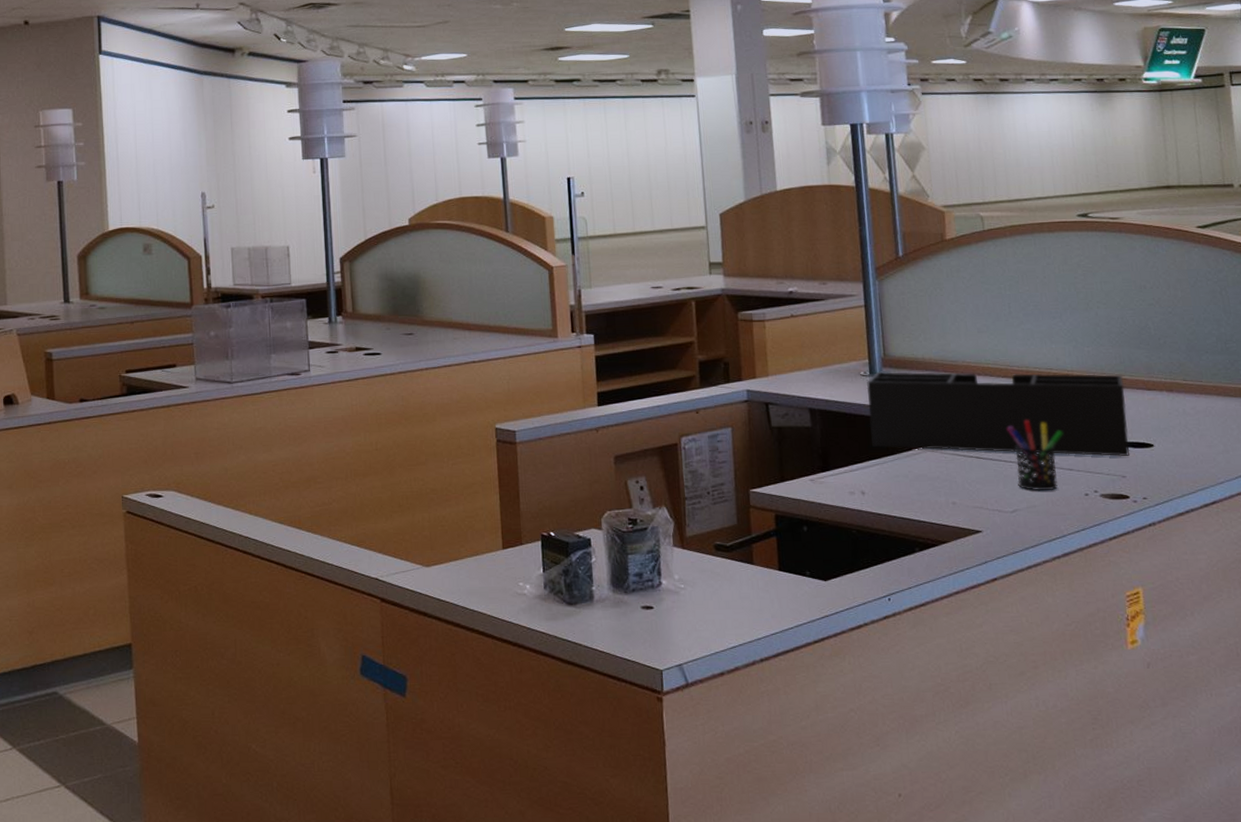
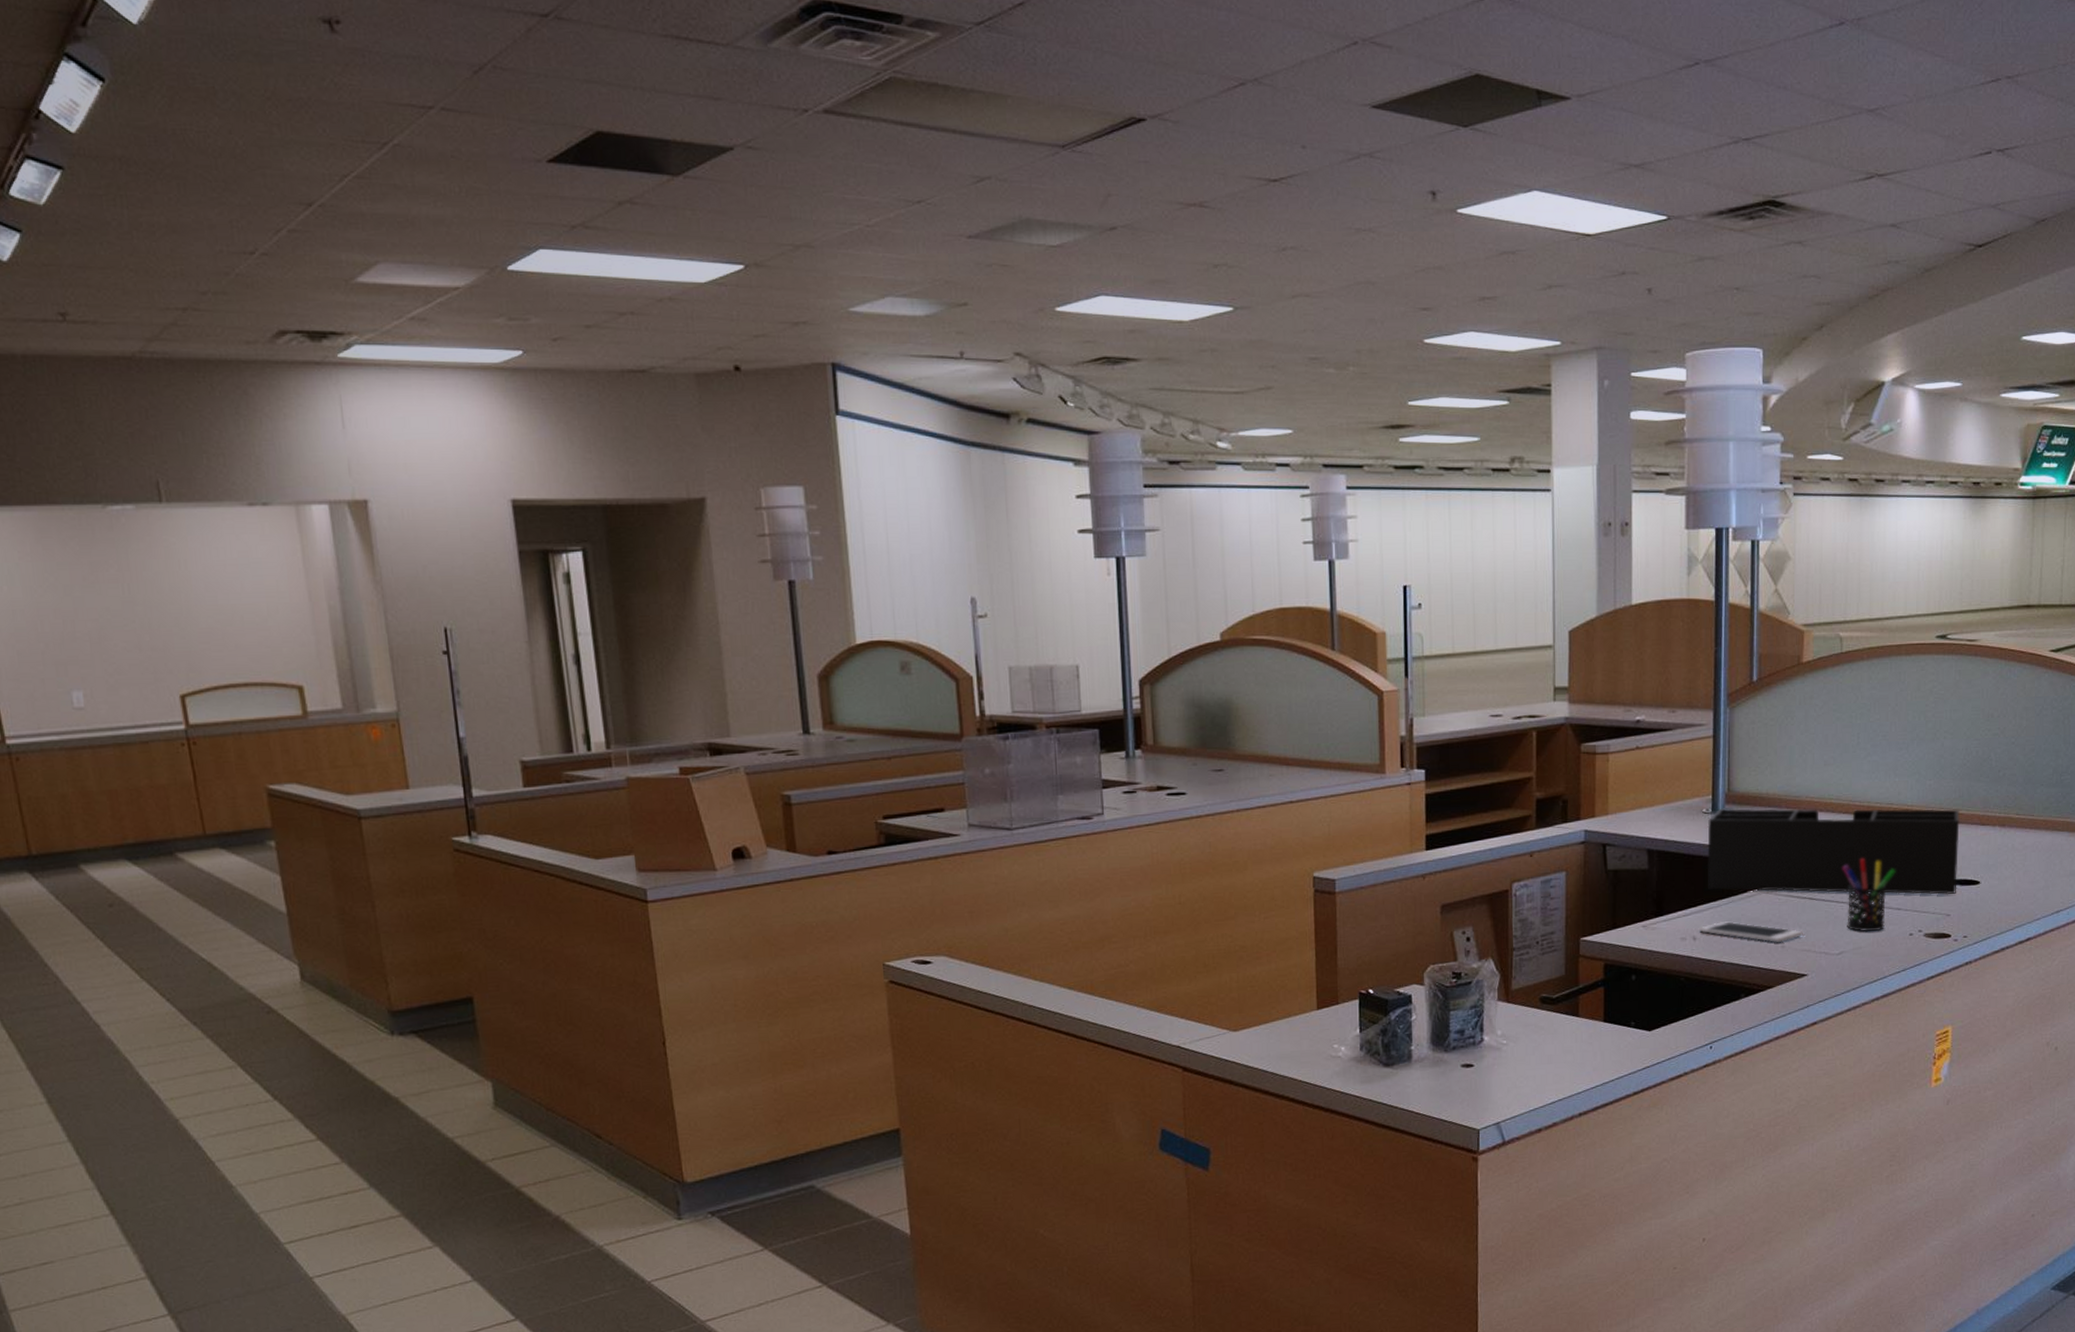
cell phone: none [866,478,974,499] -> present [1698,921,1803,942]

